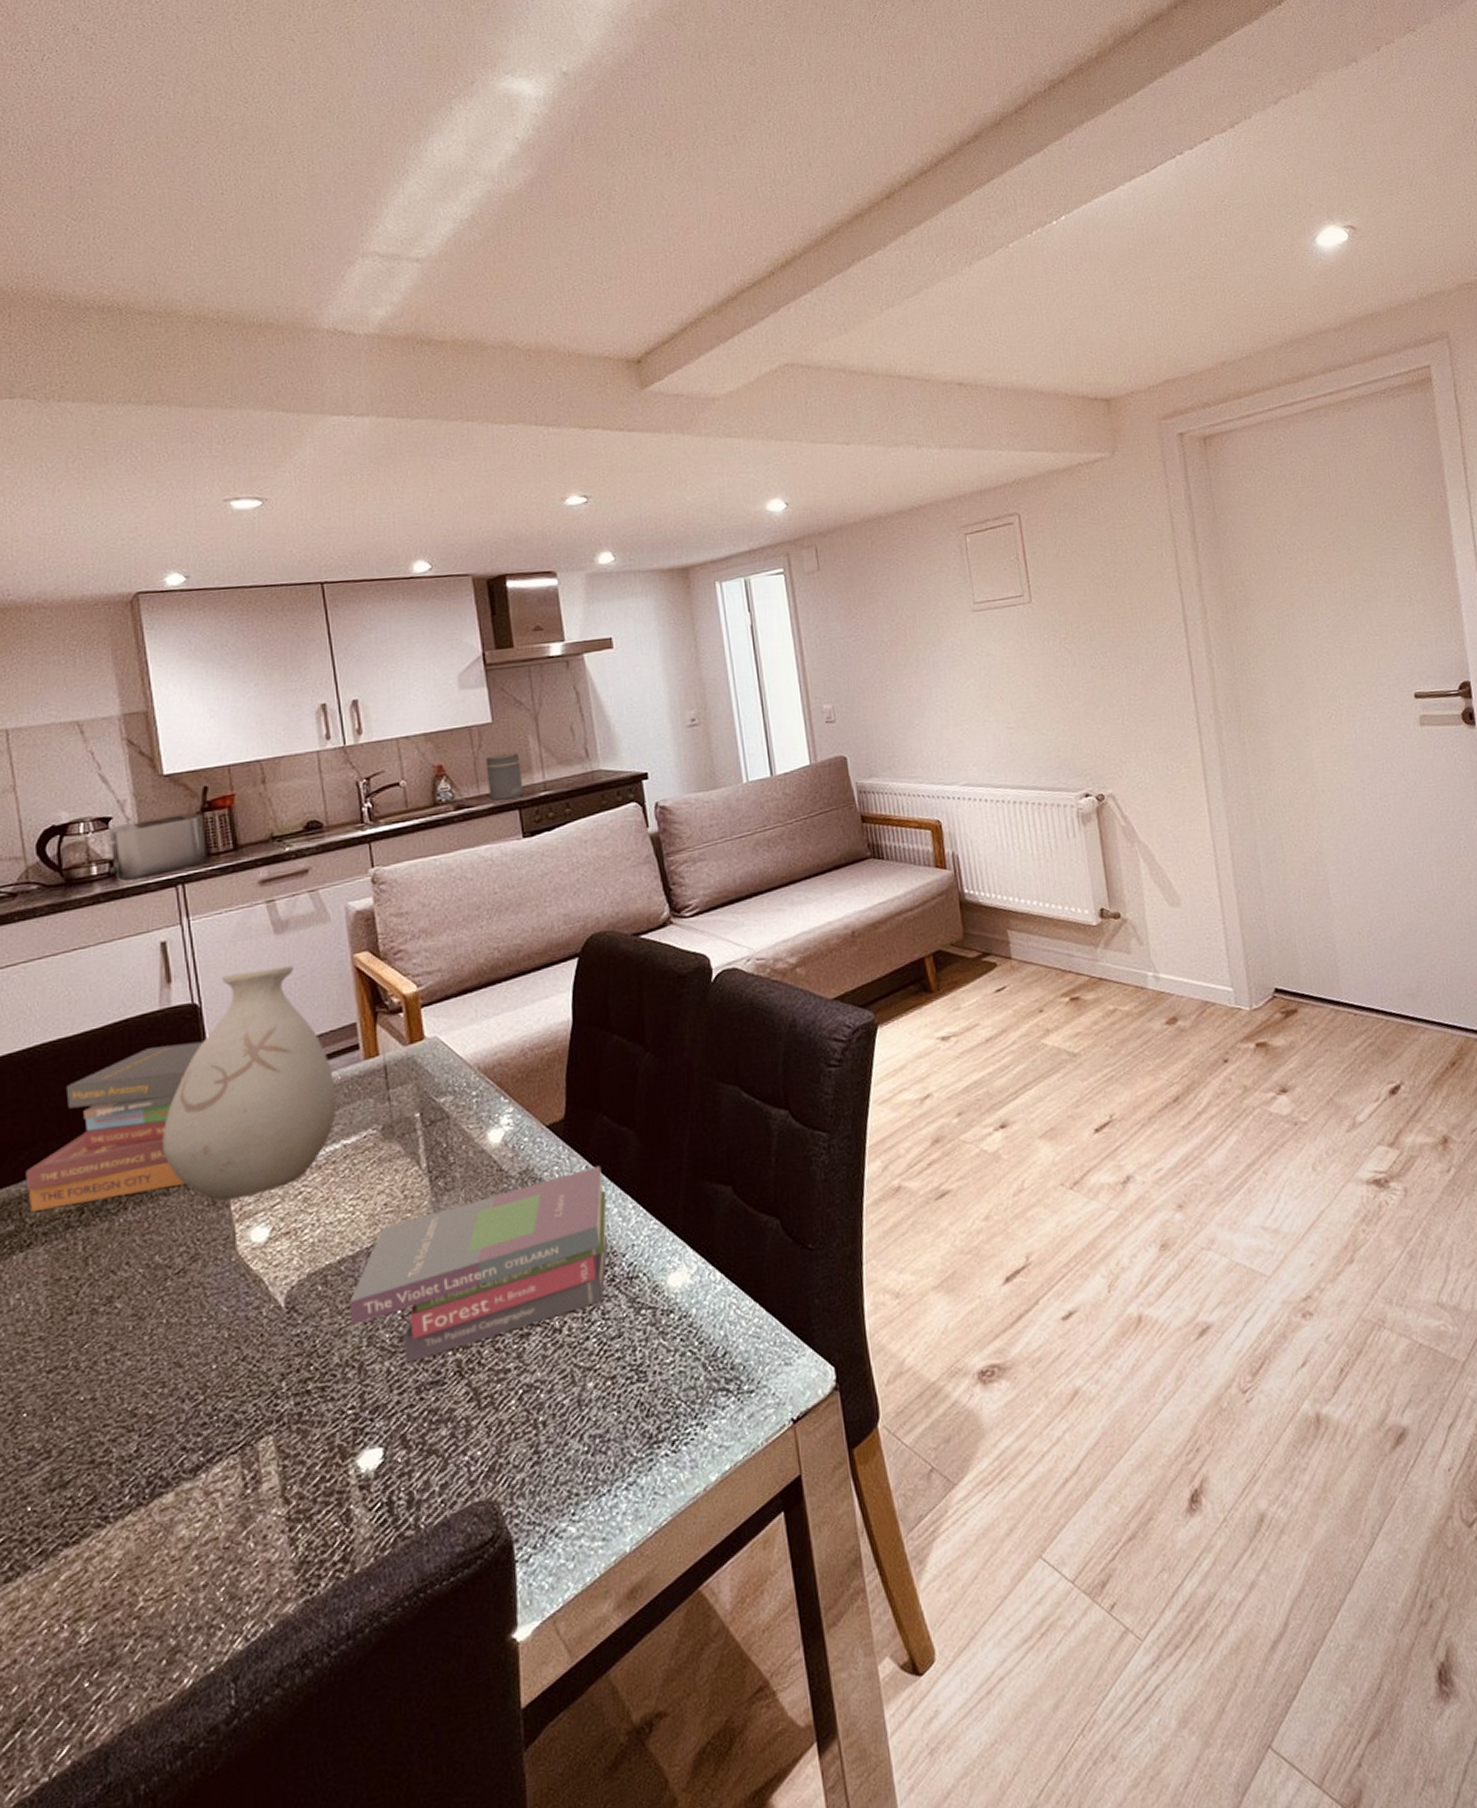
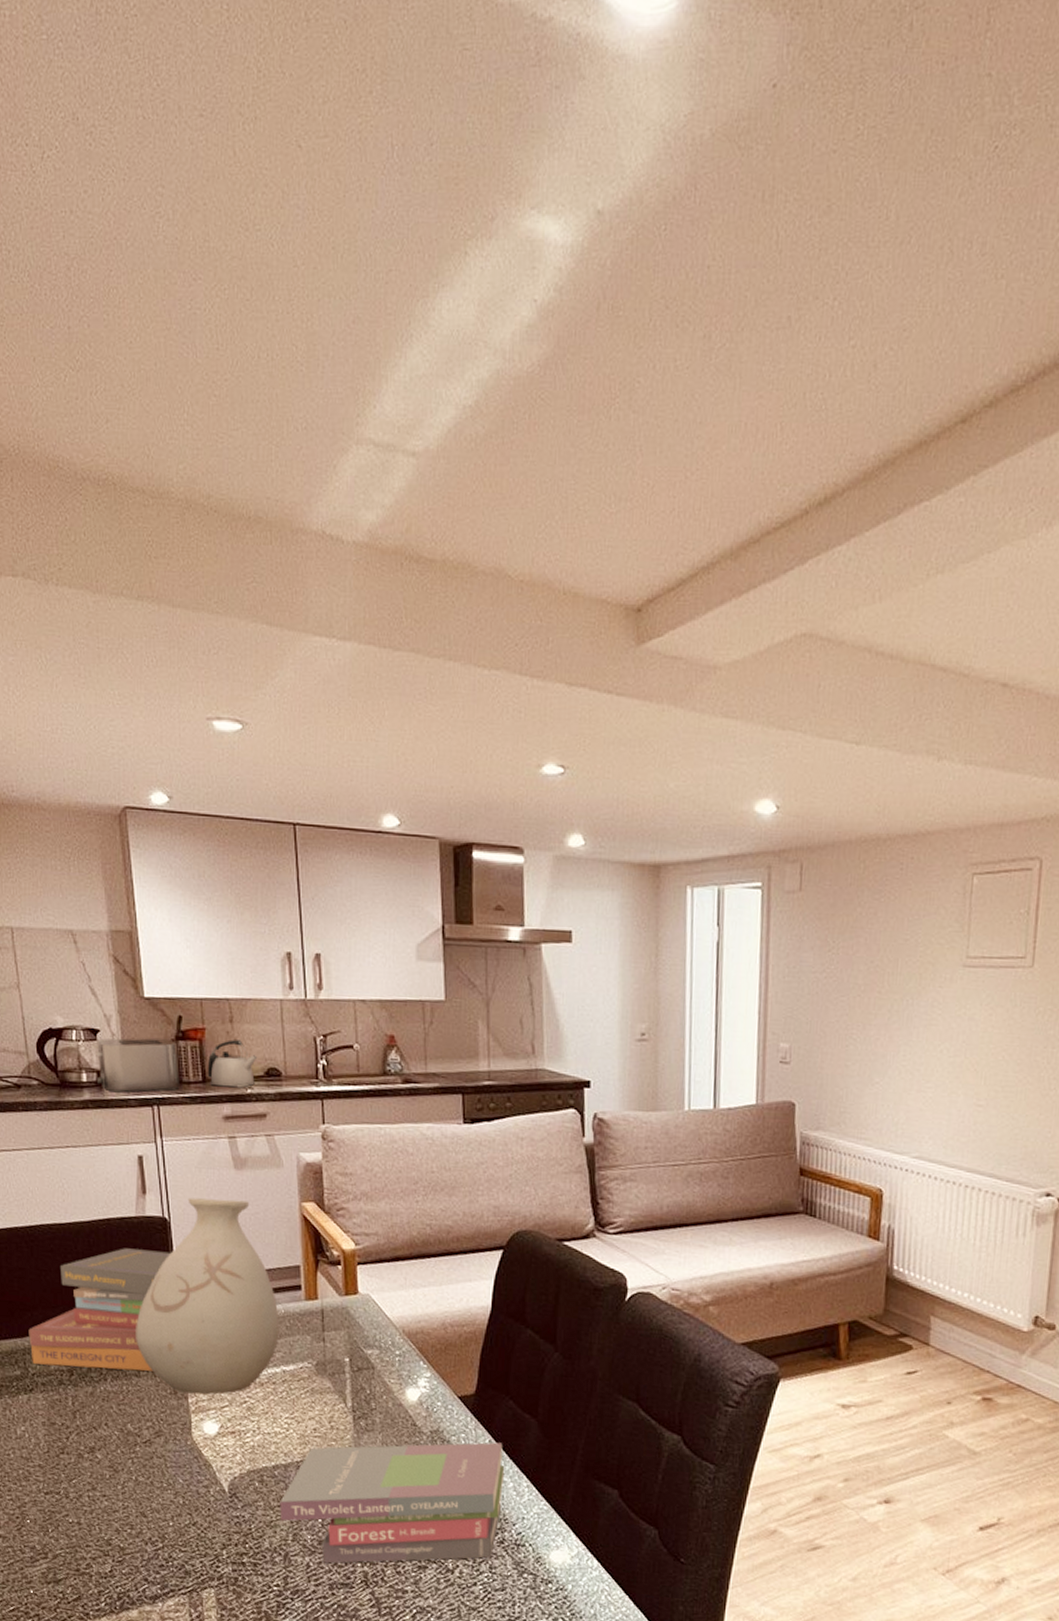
kettle: none [238,799,295,852] -> present [207,1039,258,1089]
cylinder: present [485,753,523,801] -> none [435,1034,468,1082]

